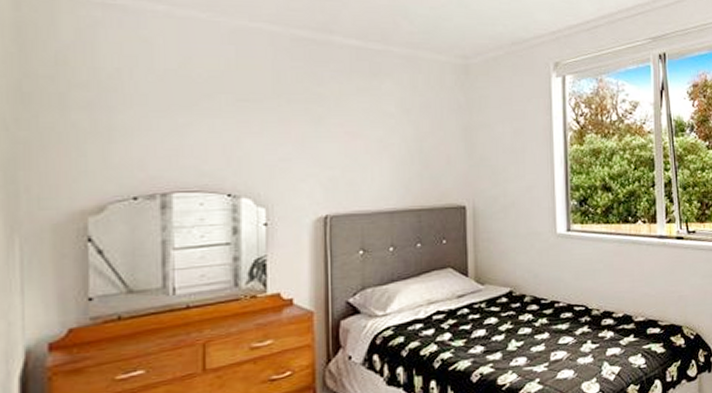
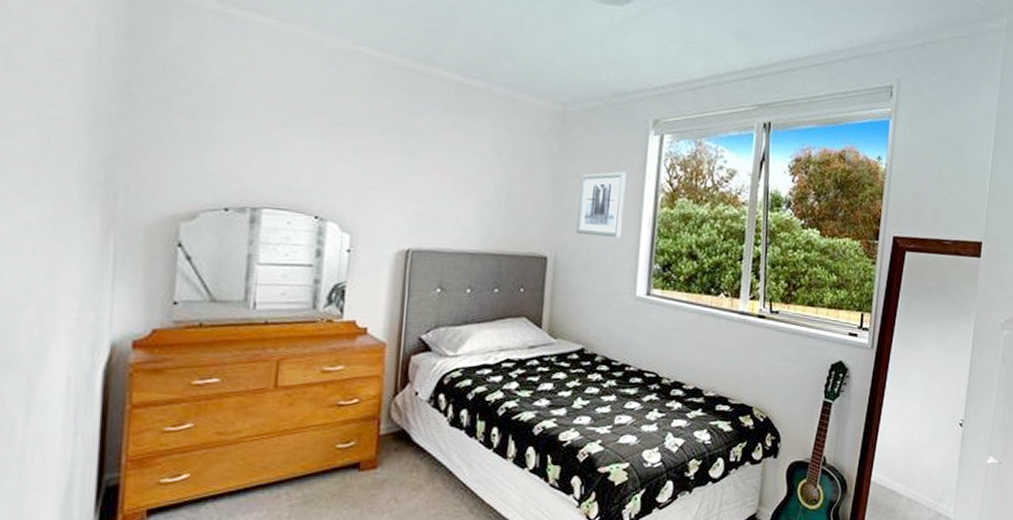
wall art: none [490,115,535,180] -> present [576,171,627,238]

